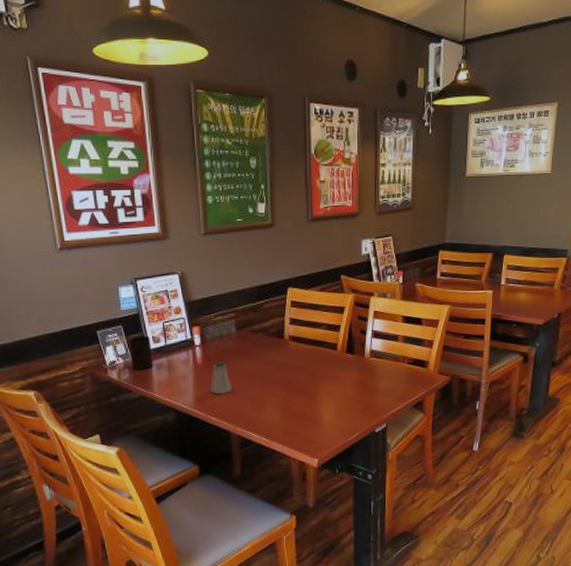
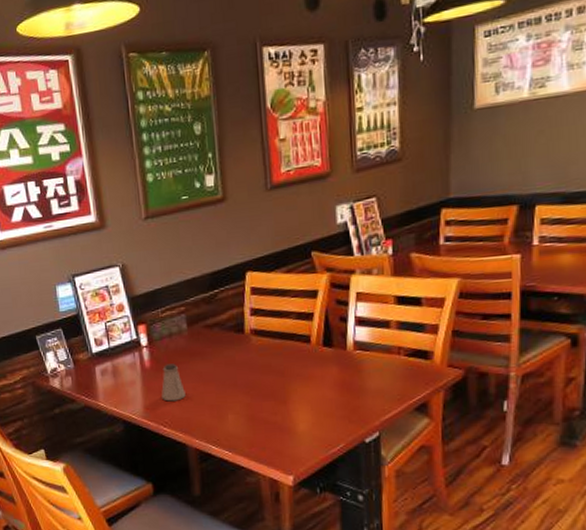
cup: present [129,335,153,370] -> none [69,338,97,377]

